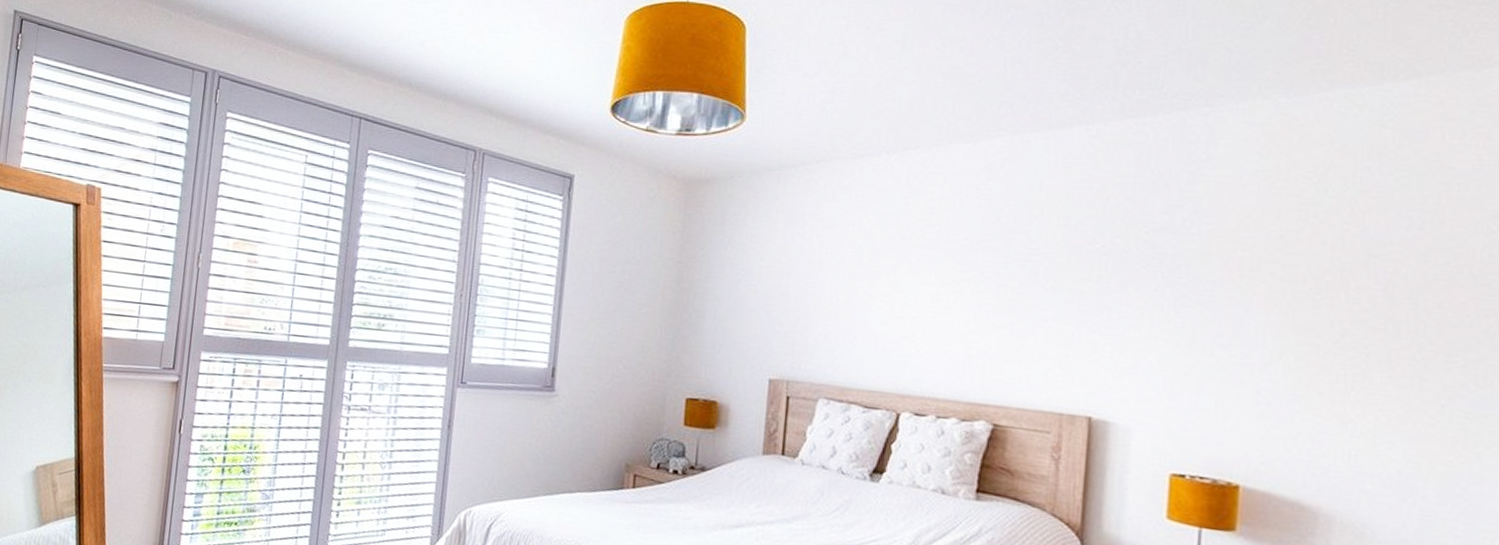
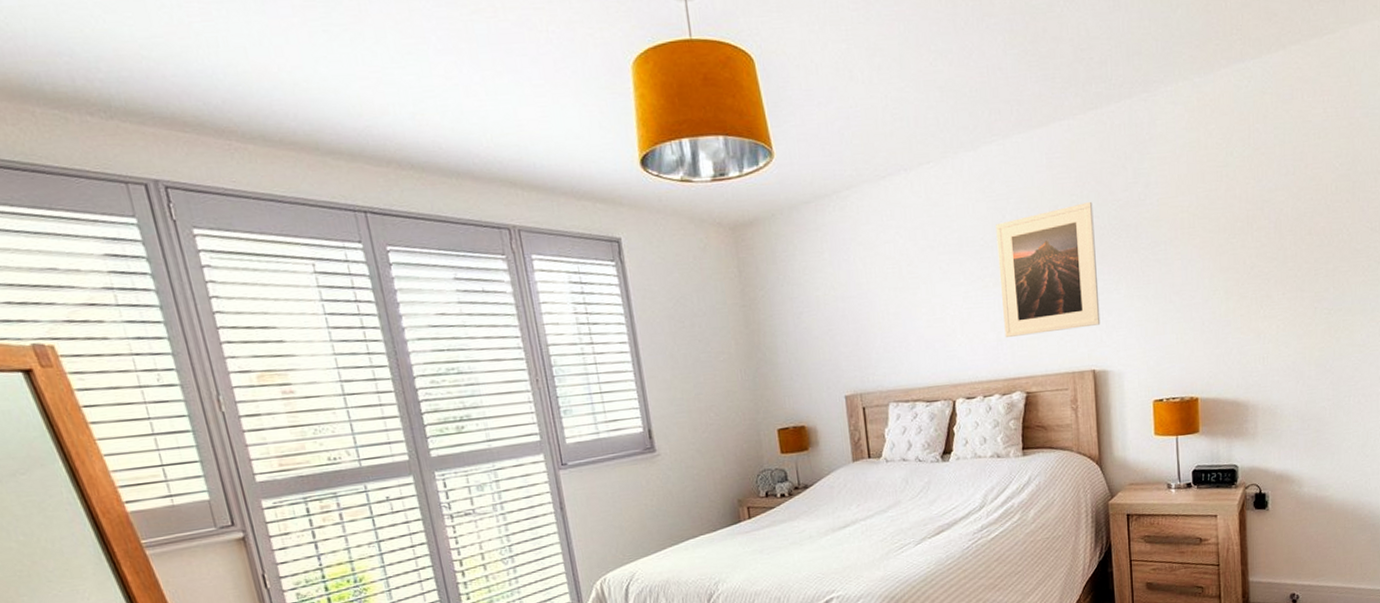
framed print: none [976,218,1117,364] -> present [995,201,1101,337]

